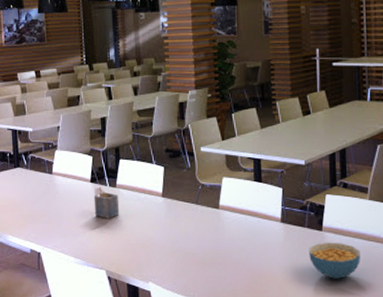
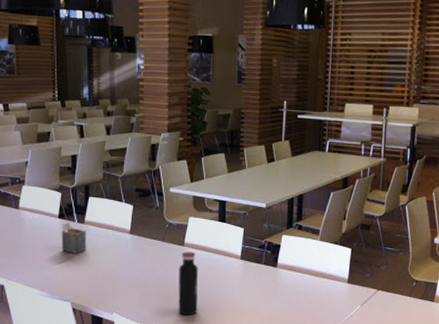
water bottle: none [215,215,238,286] -> present [178,251,198,316]
cereal bowl: present [309,242,360,279] -> none [264,277,308,310]

